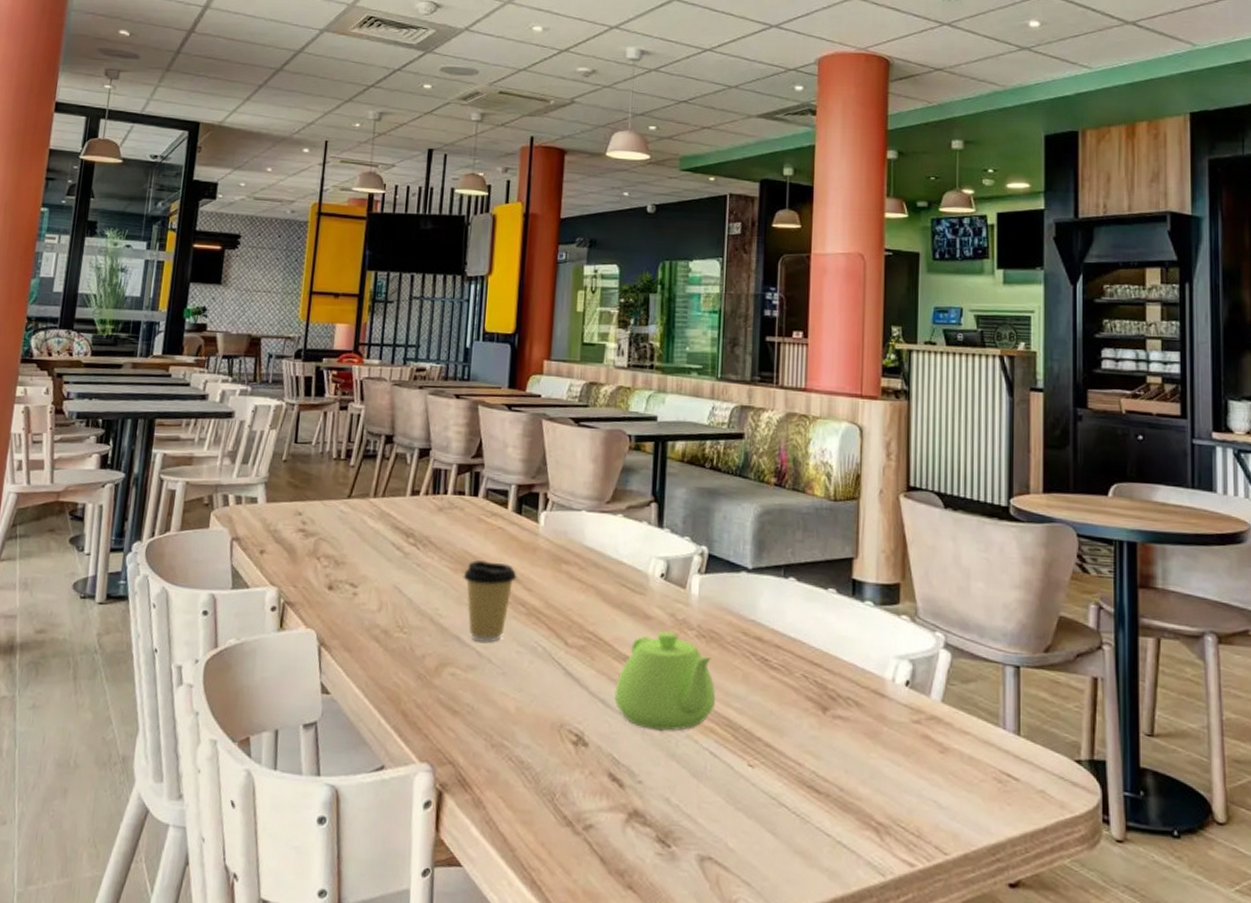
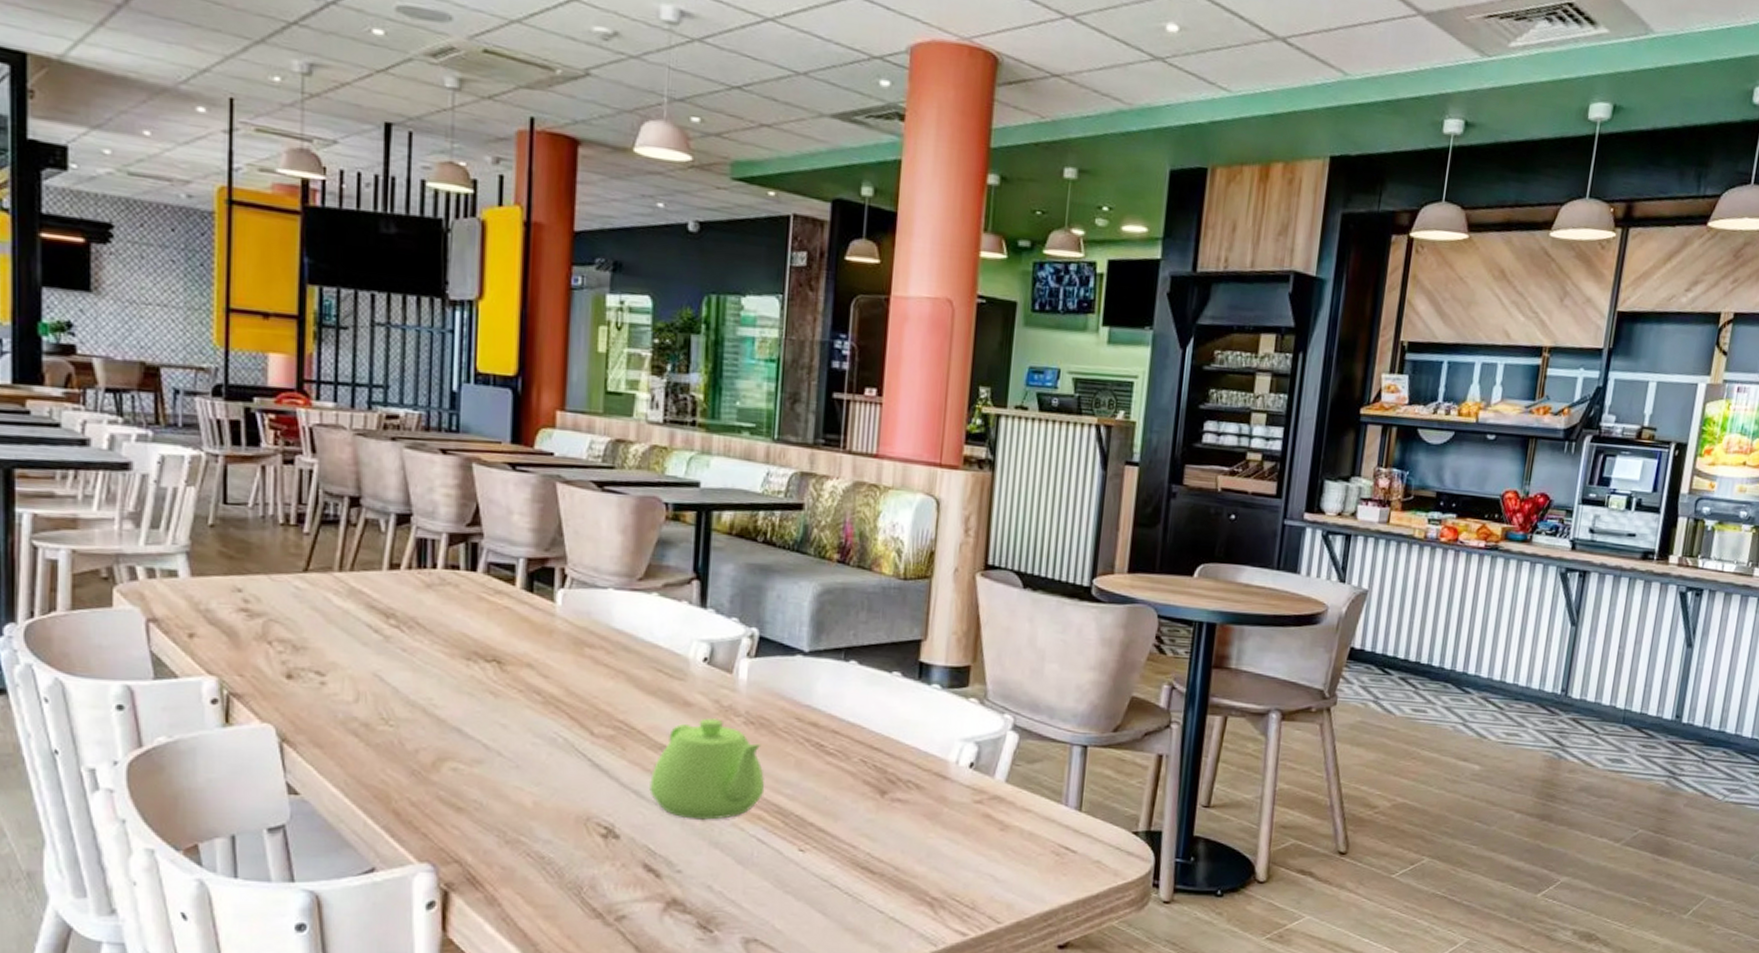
coffee cup: present [463,560,517,643] -> none [462,644,530,734]

